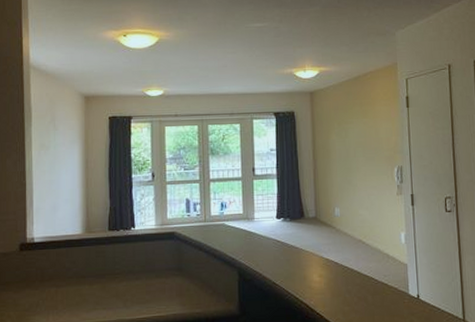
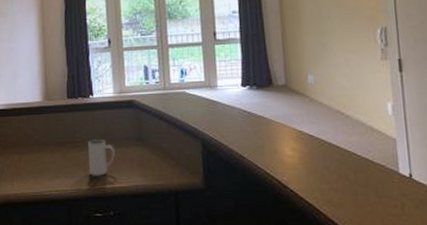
mug: none [127,270,154,308] -> present [88,139,115,177]

